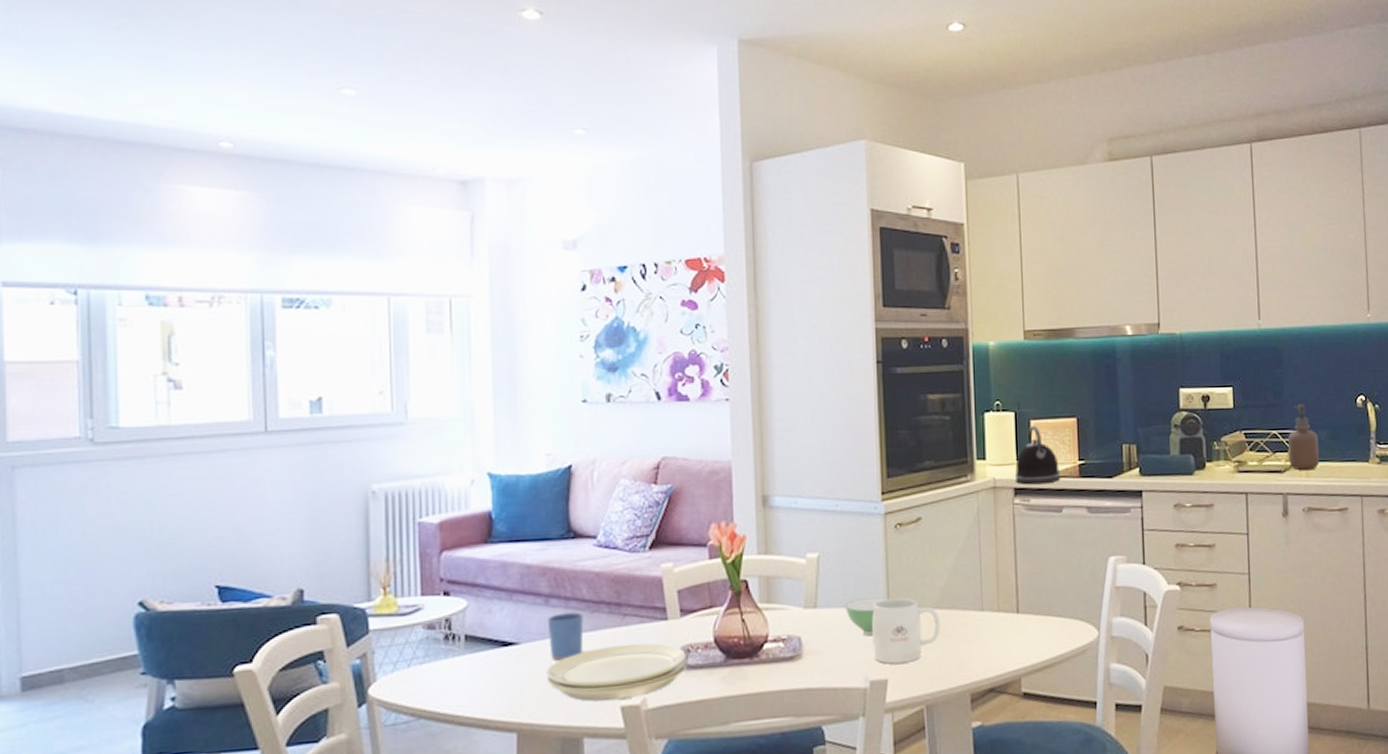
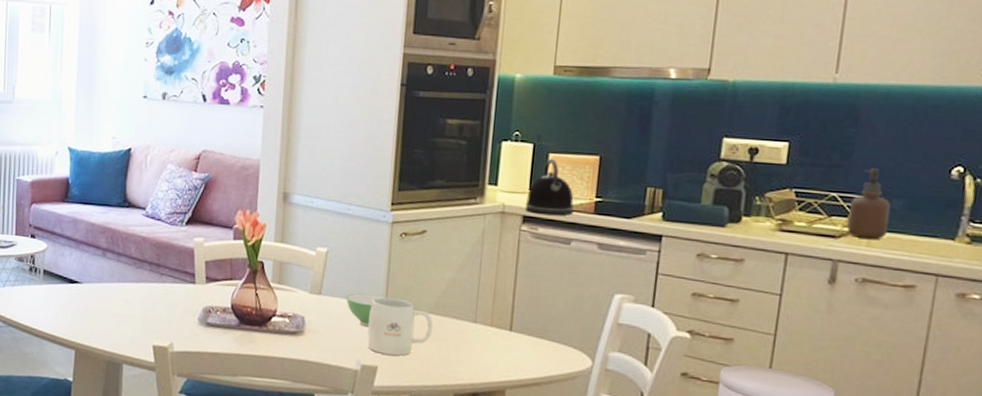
plate: present [546,643,688,701] -> none [99,296,208,341]
mug: present [547,612,584,660] -> none [103,264,131,301]

